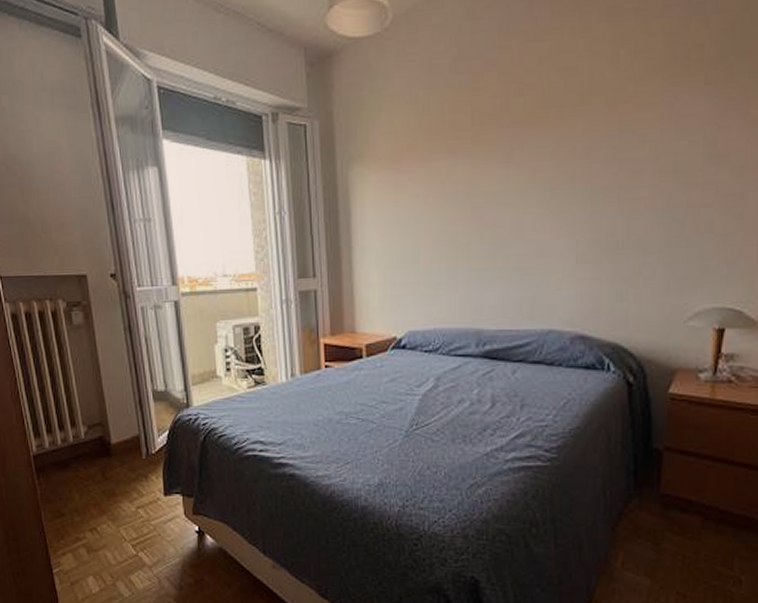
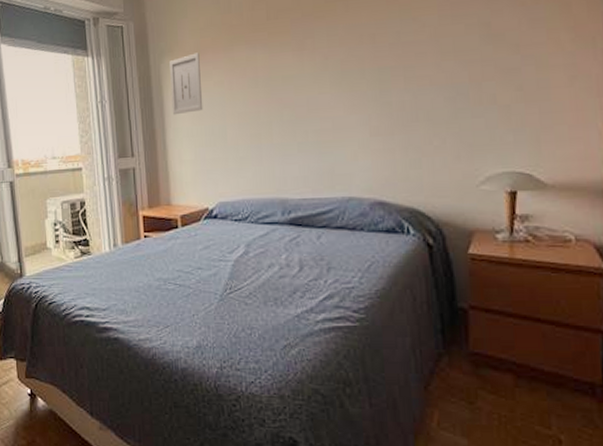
wall art: none [359,160,395,232] -> present [170,52,203,115]

